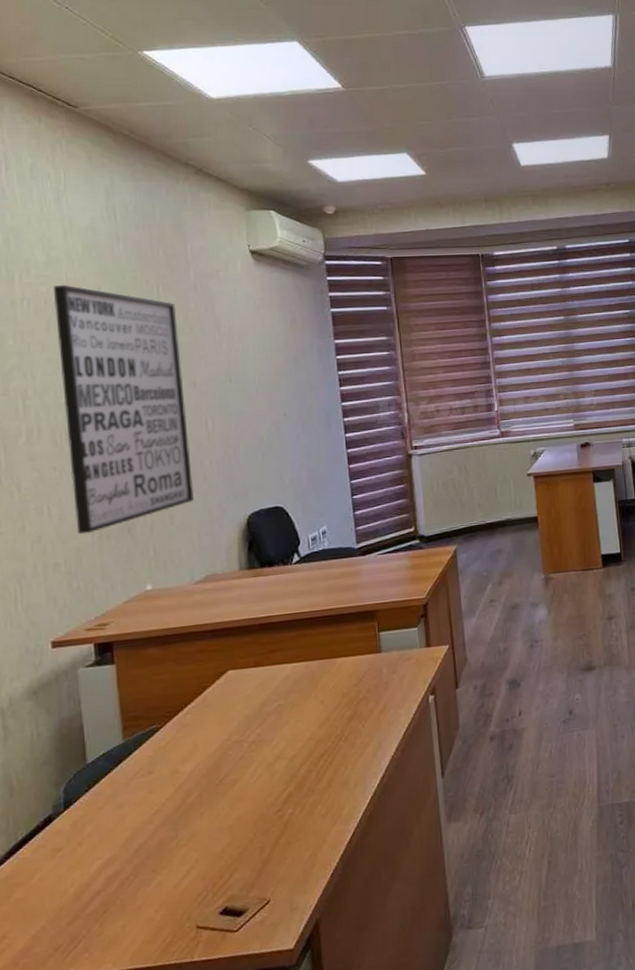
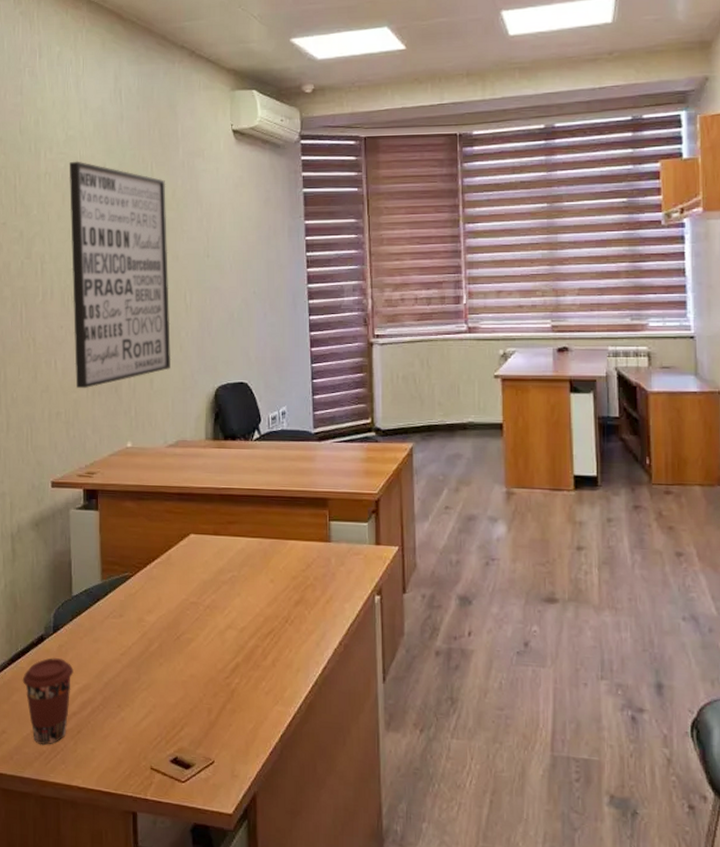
coffee cup: none [26,836,94,939] -> present [22,658,74,746]

